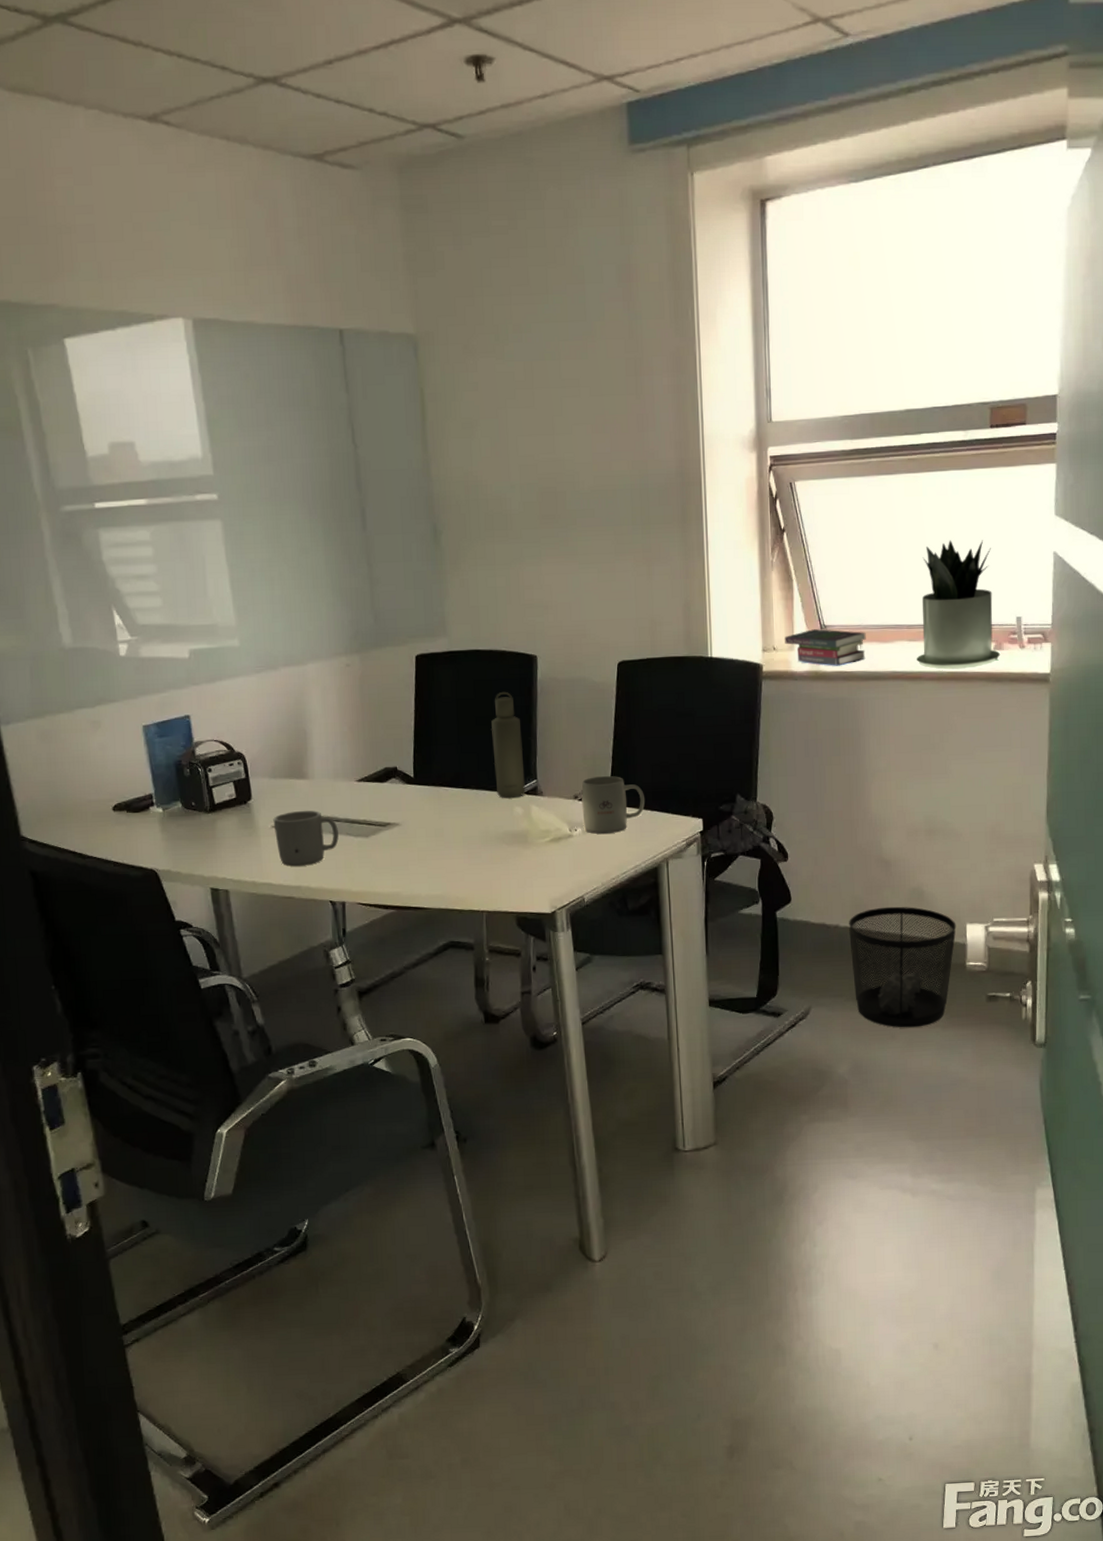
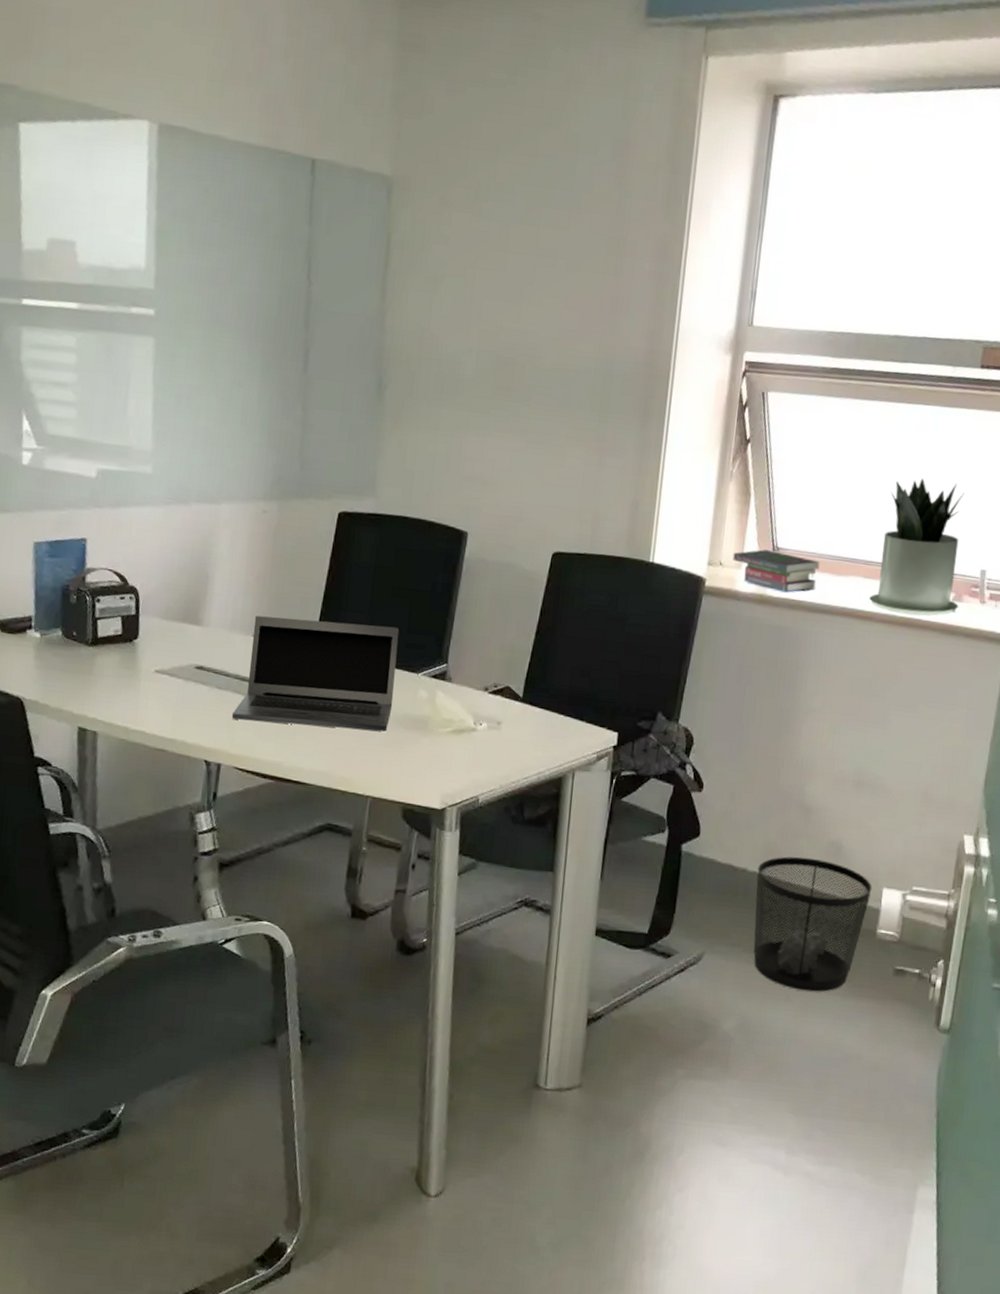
mug: present [273,810,339,867] -> none [157,658,226,718]
laptop: none [348,753,493,860] -> present [232,615,400,732]
bottle: present [491,691,526,798] -> none [401,564,439,680]
mug: present [581,776,646,834] -> none [490,670,560,734]

